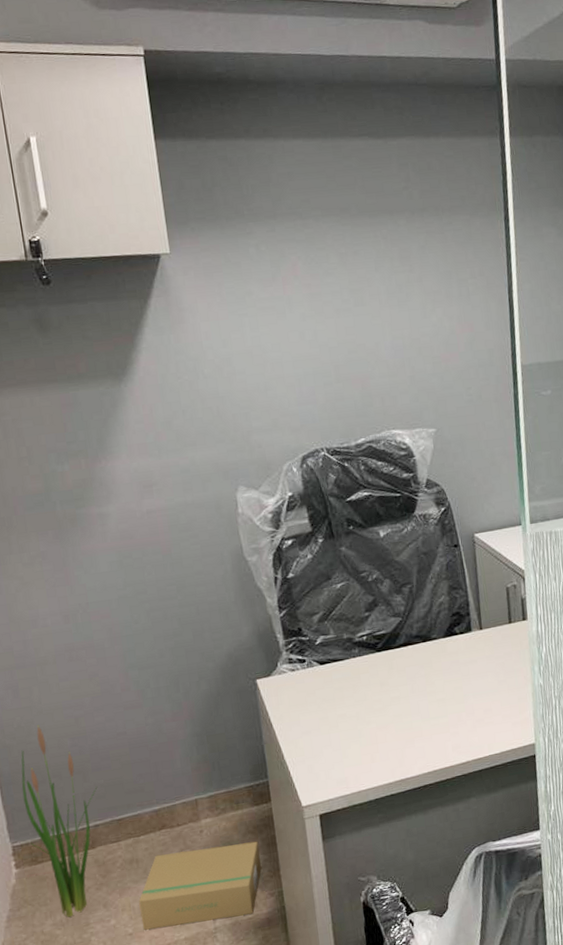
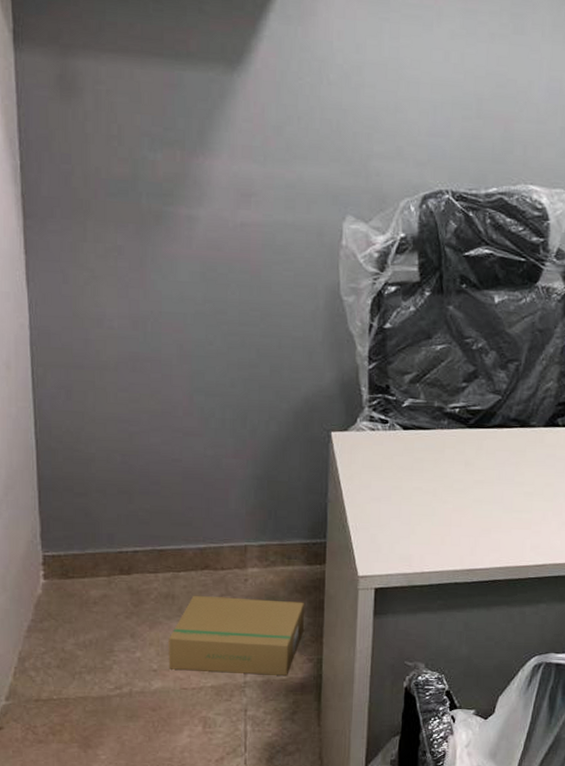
plant: present [21,725,98,918] -> none [61,433,143,640]

